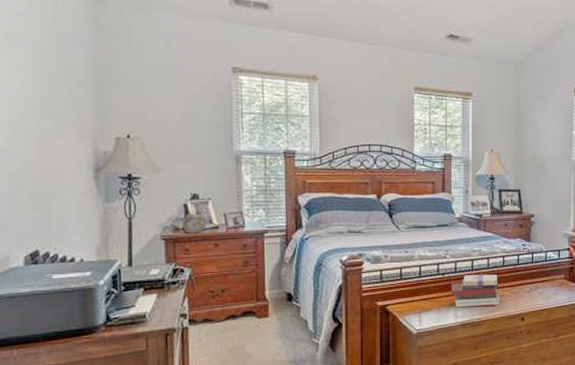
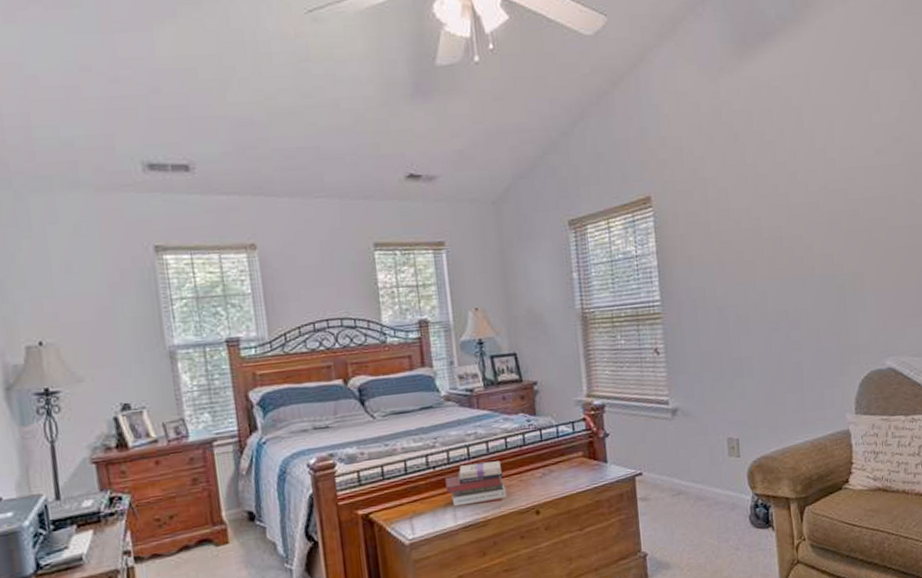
alarm clock: present [182,210,206,233] -> none [114,423,142,453]

